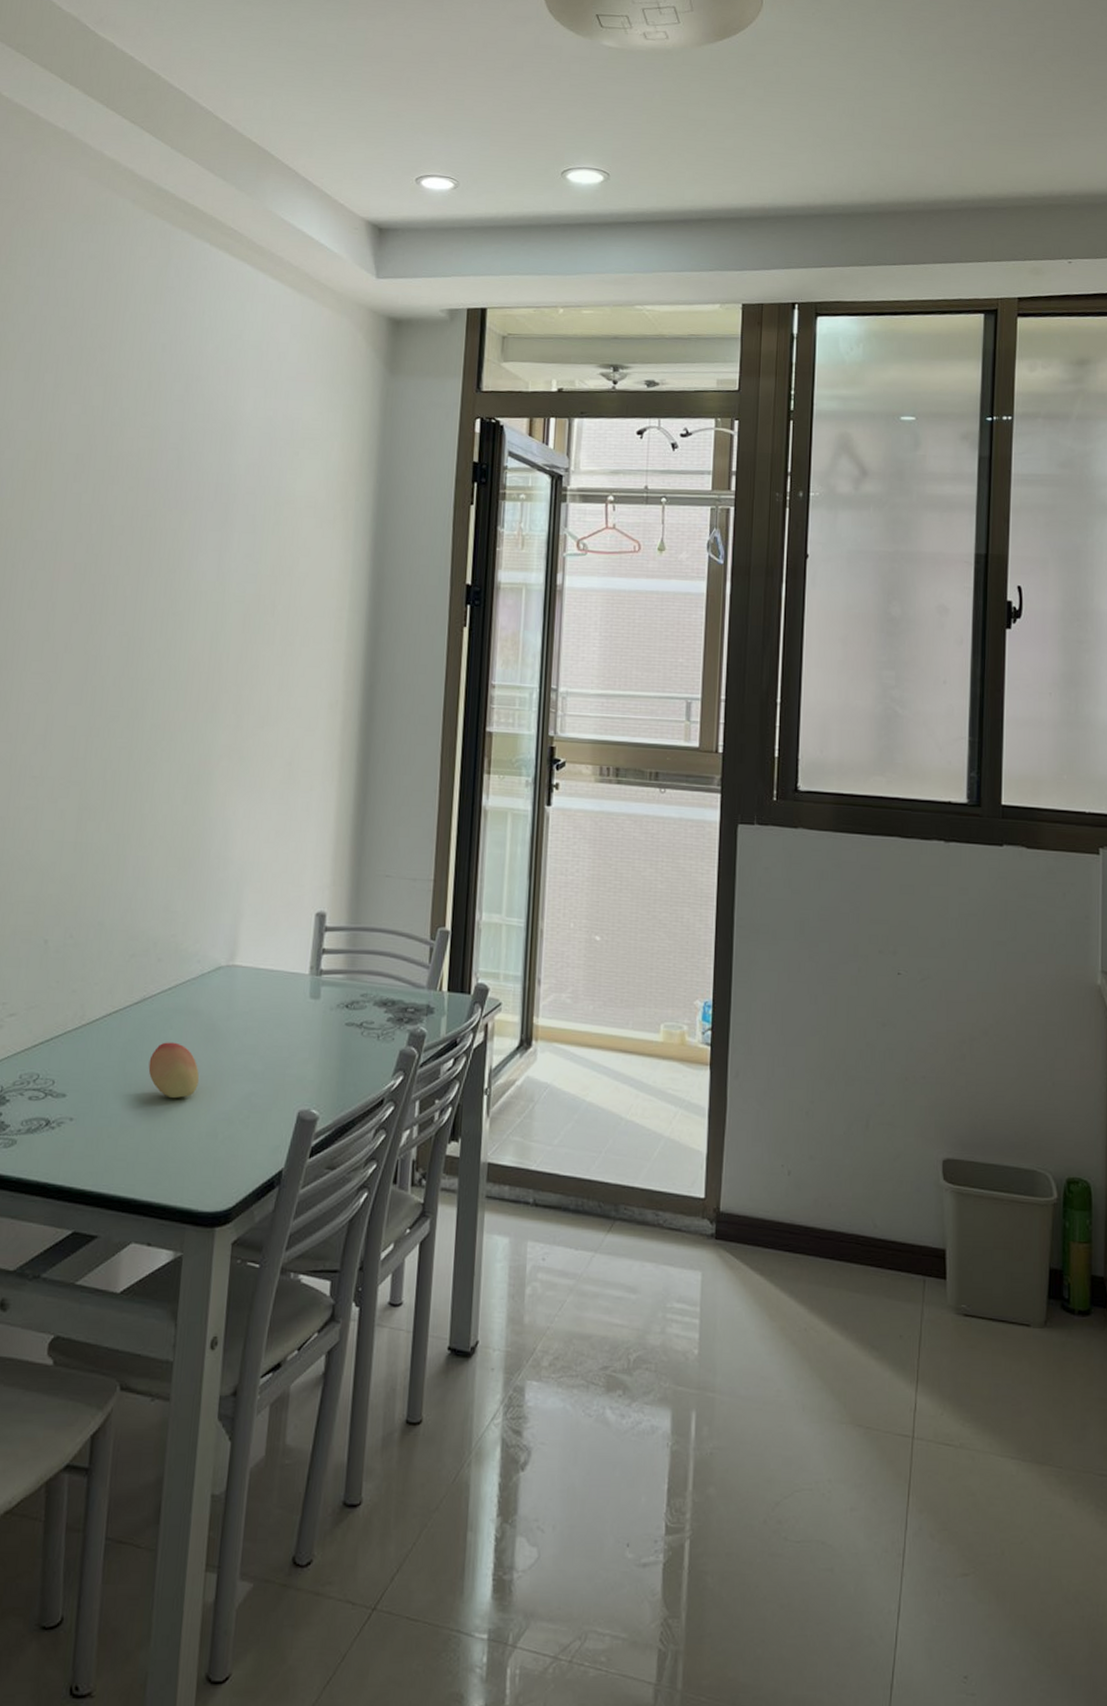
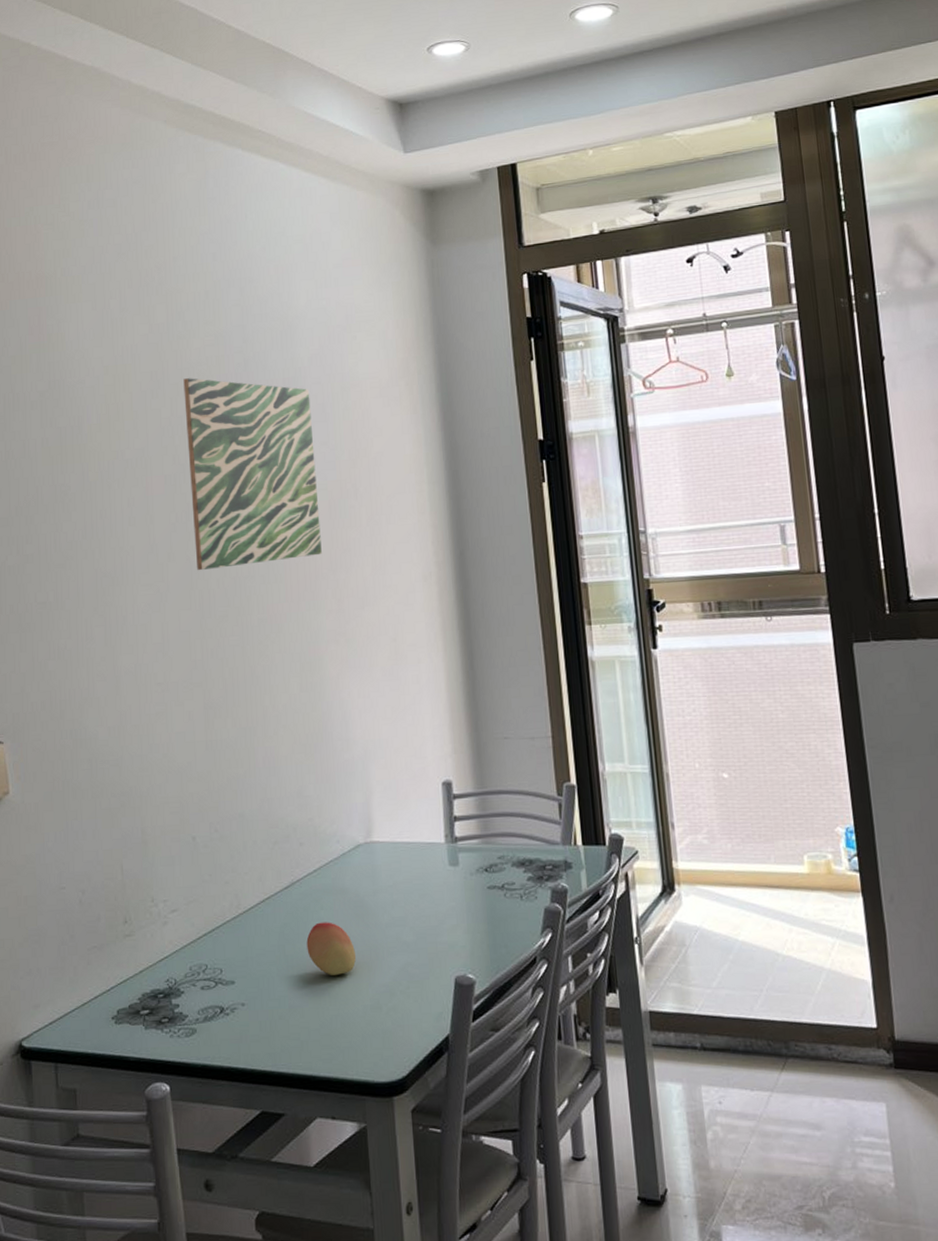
wall art: none [94,467,242,668] -> present [183,378,322,571]

